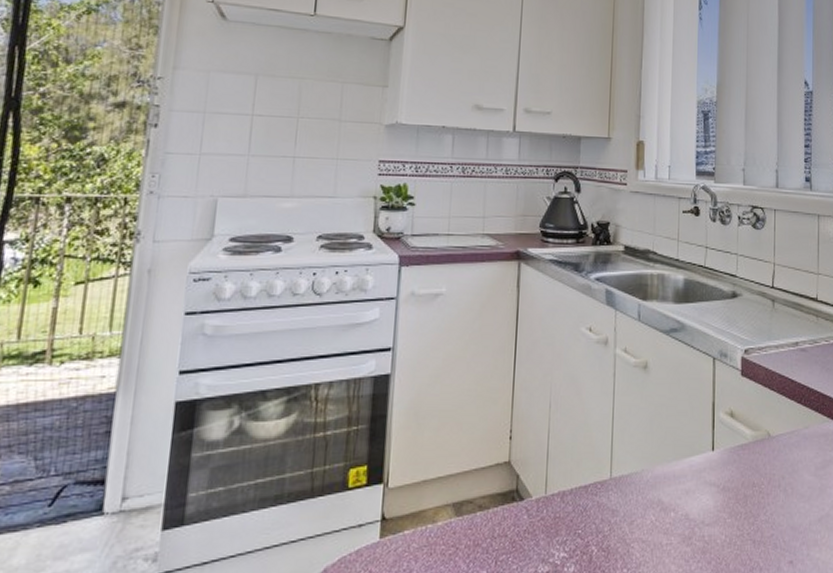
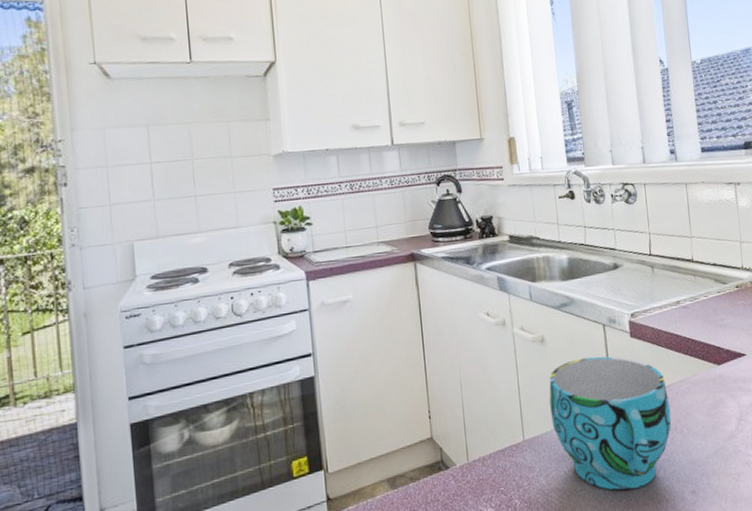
cup: none [644,392,776,550] -> present [549,356,672,491]

